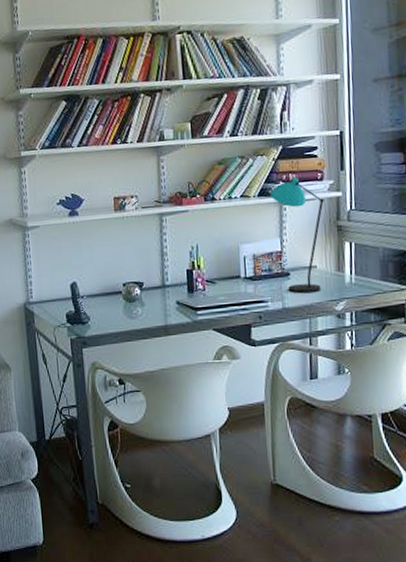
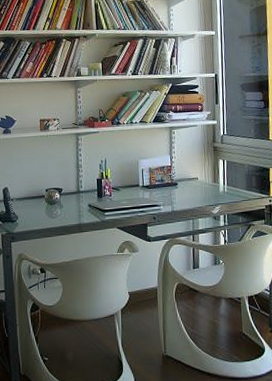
desk lamp: present [270,177,324,293] -> none [162,108,203,199]

